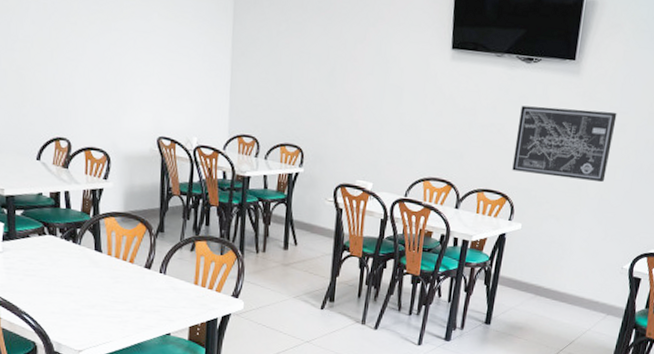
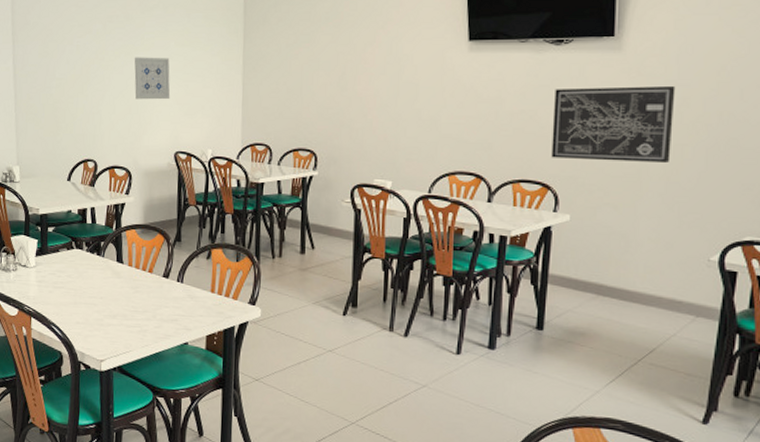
wall art: none [111,25,153,78] -> present [134,57,171,100]

